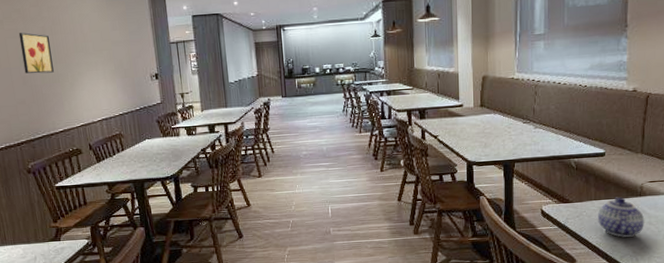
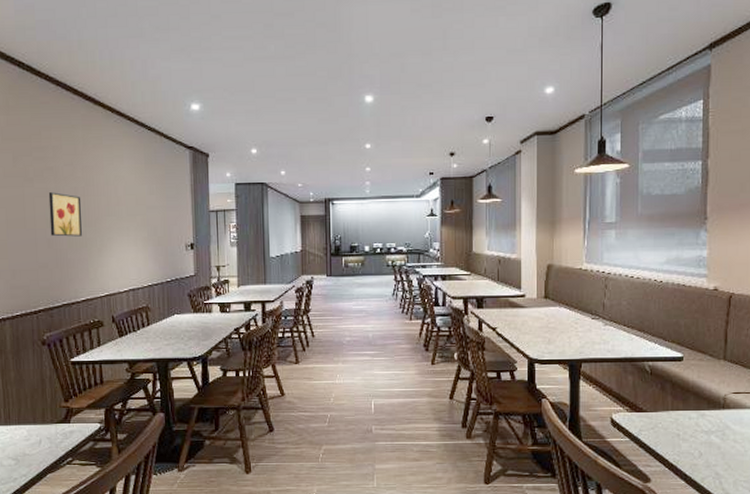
teapot: present [597,197,645,237] -> none [674,408,729,456]

